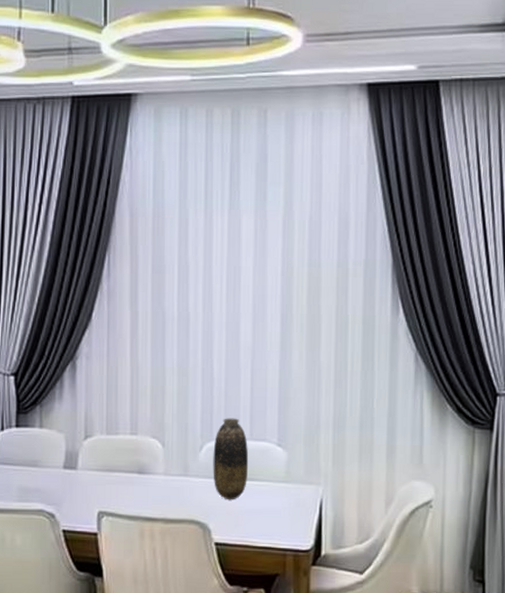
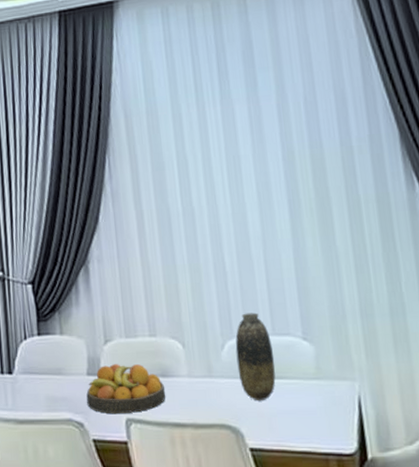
fruit bowl: none [61,459,141,507] -> present [86,364,166,414]

